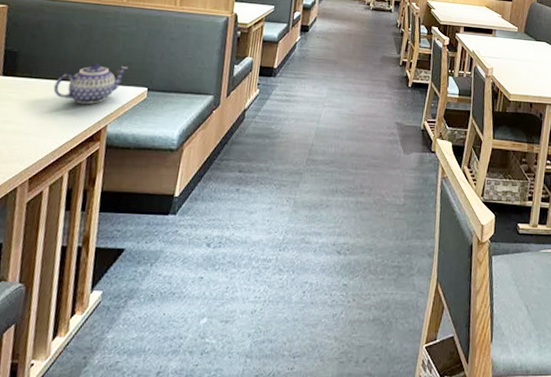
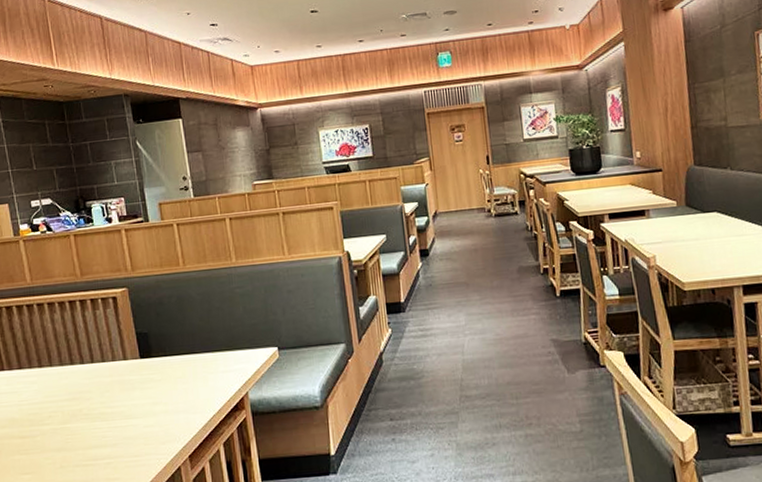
teapot: present [53,63,128,105] -> none [189,329,254,375]

